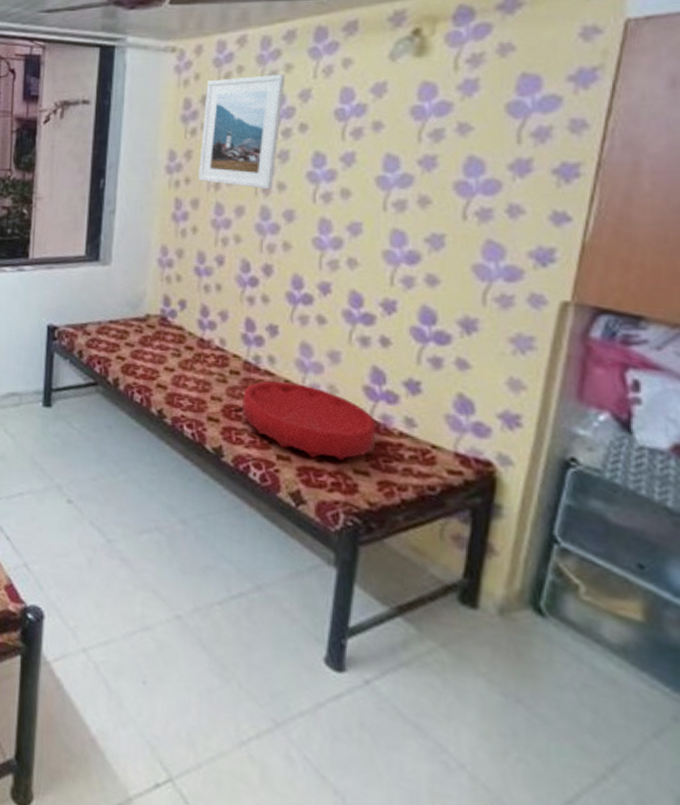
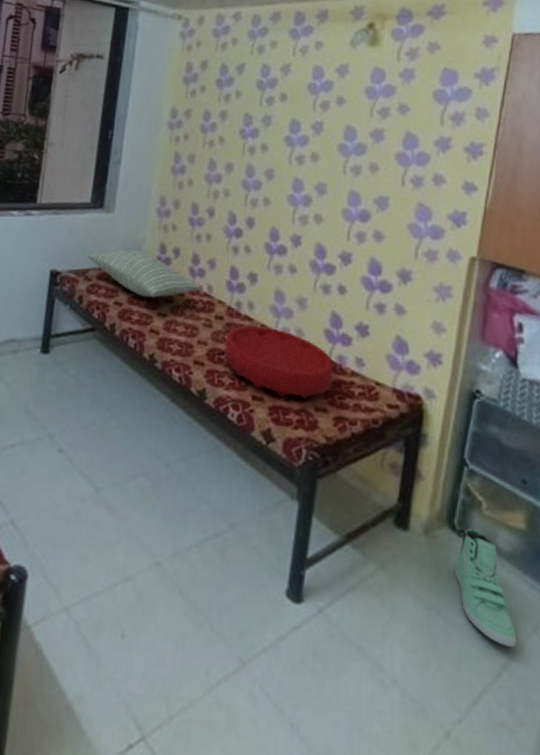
pillow: none [85,302,212,352] -> present [87,249,201,298]
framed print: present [198,74,286,190] -> none [196,48,271,150]
sneaker: none [540,612,629,751] -> present [454,528,517,648]

